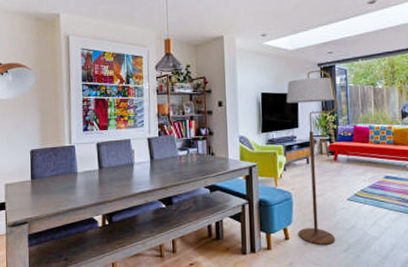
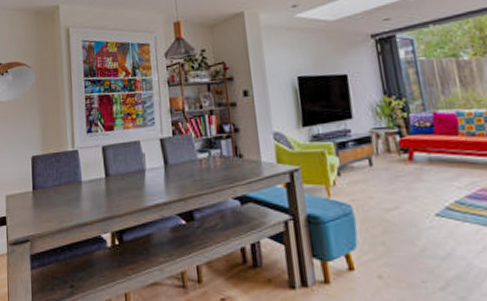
floor lamp: present [286,69,338,245] -> none [331,42,424,279]

